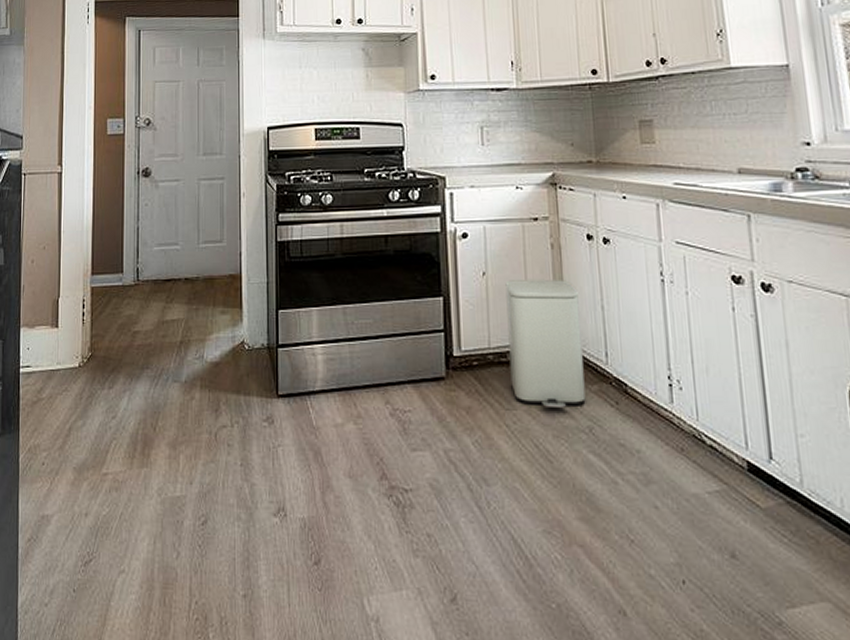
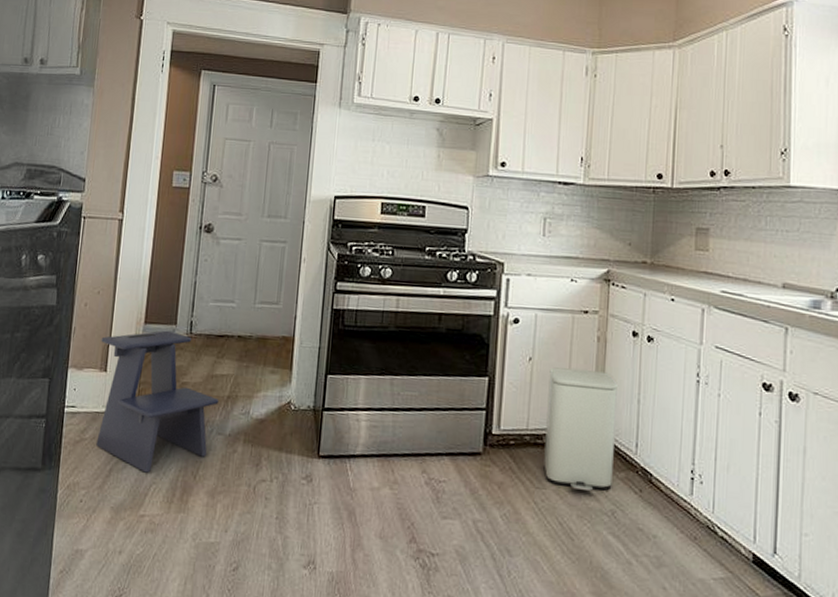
step stool: none [50,280,172,429] -> present [96,330,219,473]

